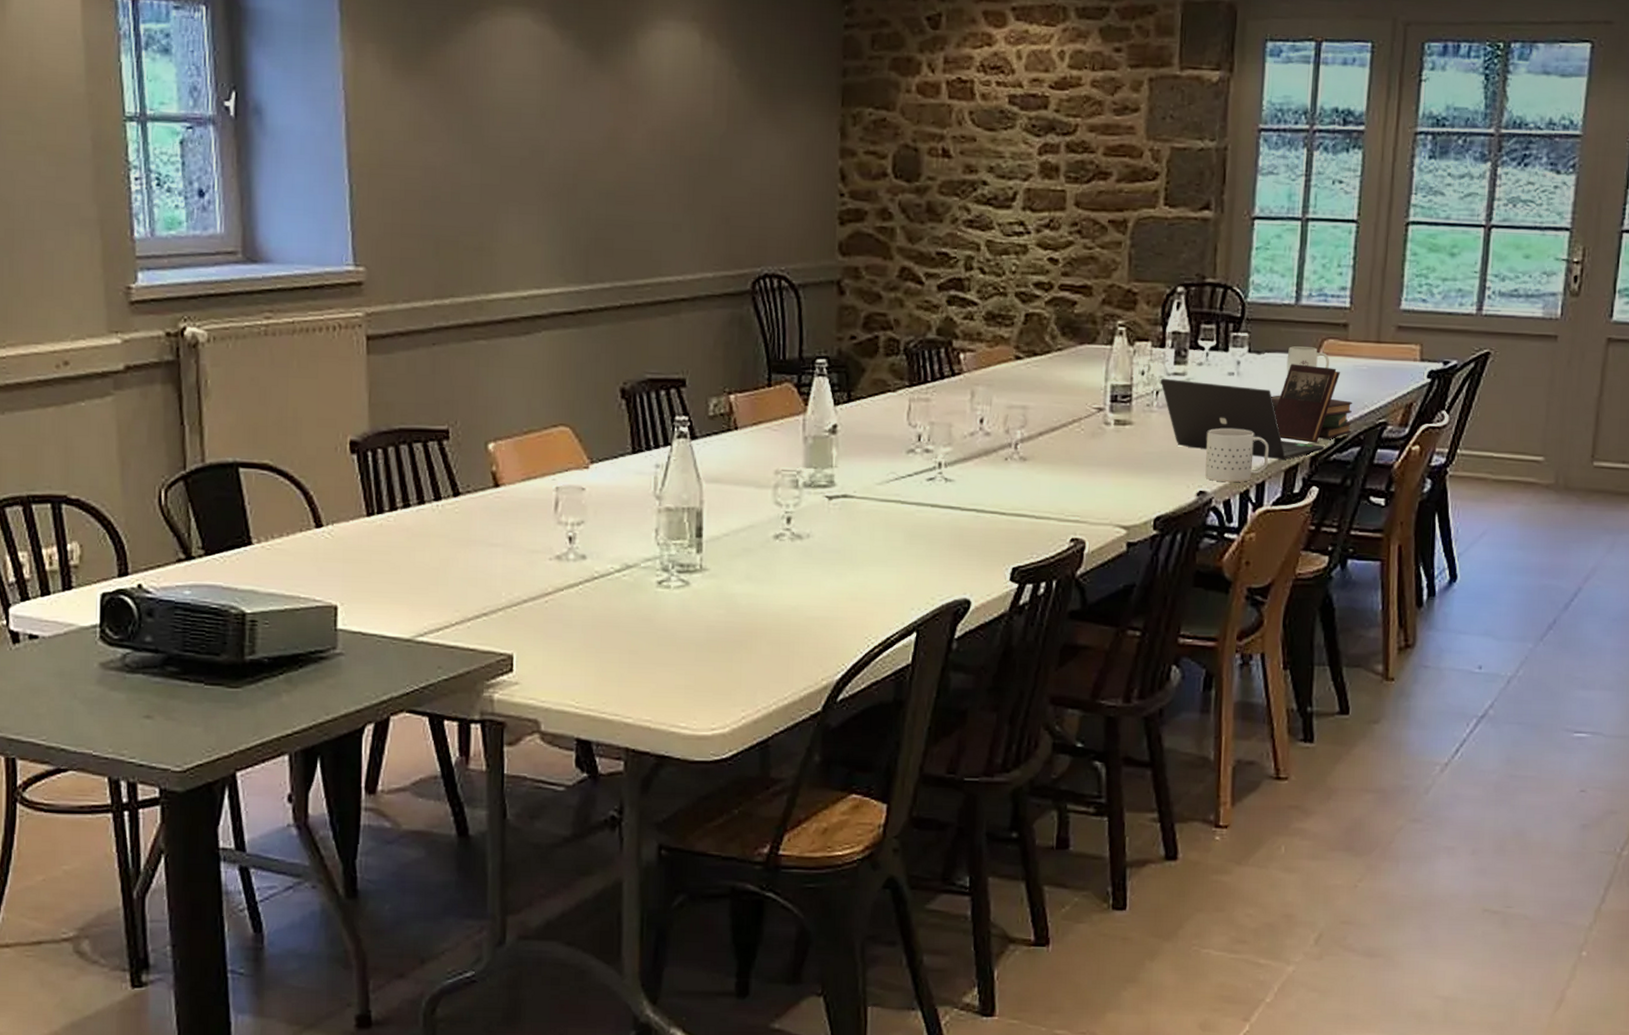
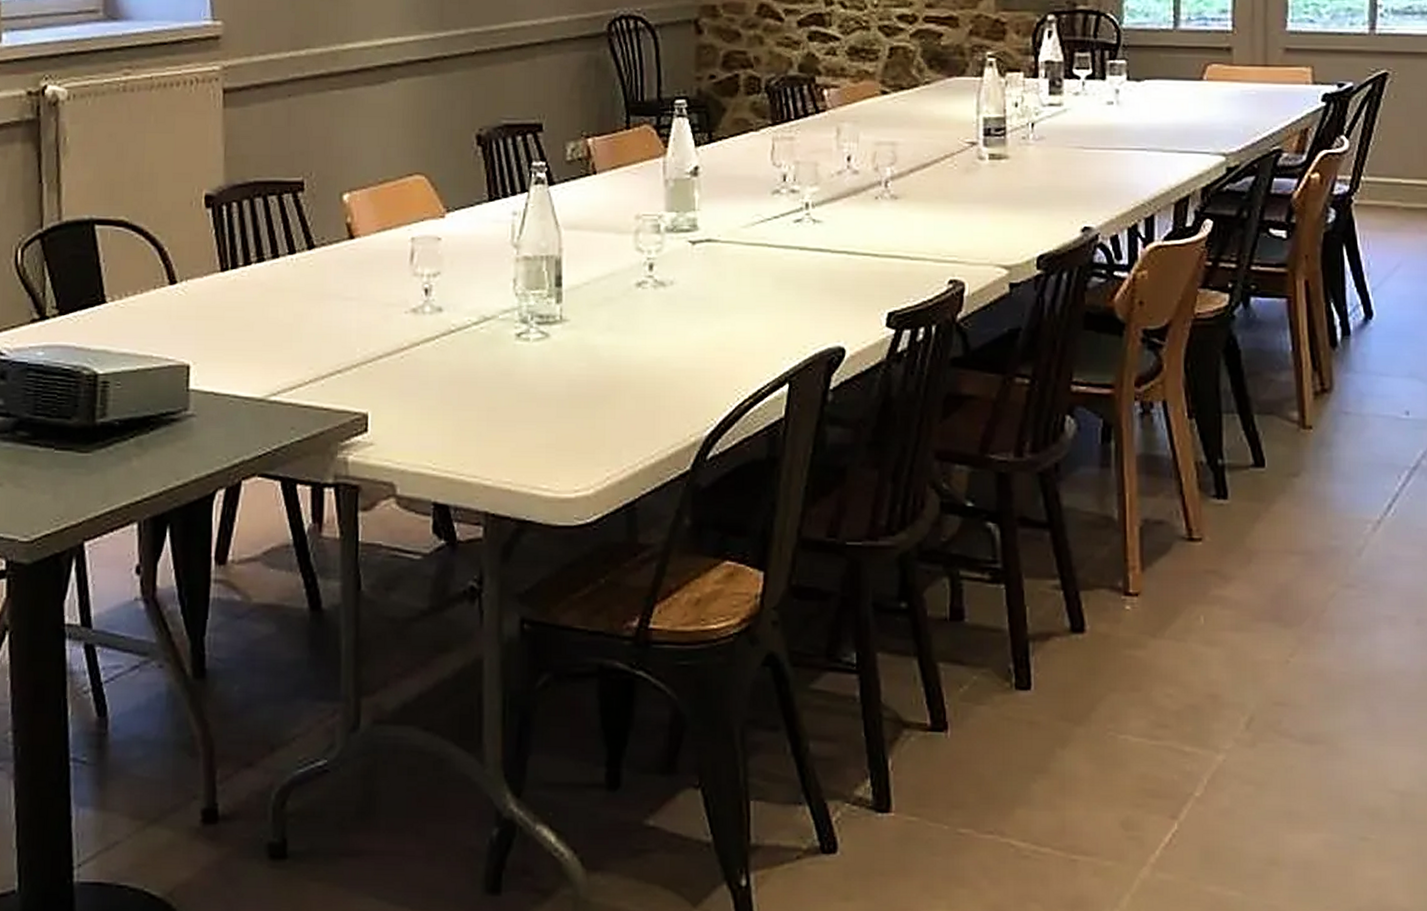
laptop: present [1160,378,1325,459] -> none [1035,109,1216,191]
mug: present [1205,428,1269,483] -> none [1089,160,1156,217]
book: present [1271,364,1353,443] -> none [1155,91,1244,173]
mug: present [1286,346,1329,376] -> none [1169,72,1214,104]

